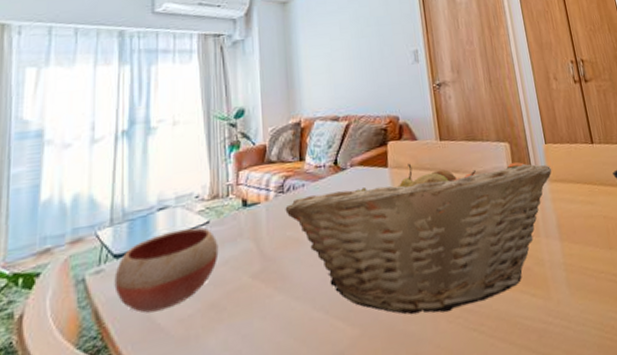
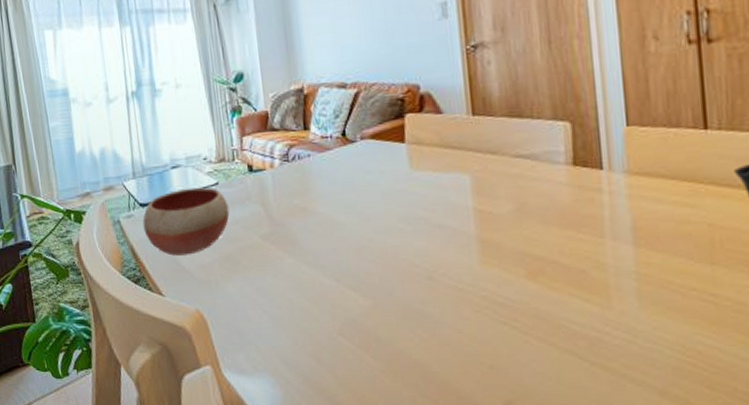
fruit basket: present [285,162,552,315] -> none [291,140,634,302]

